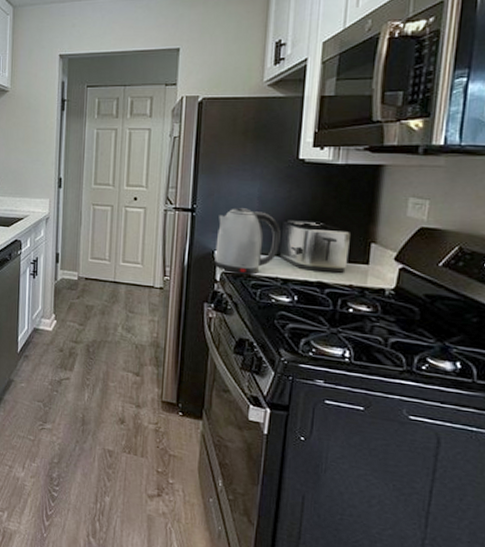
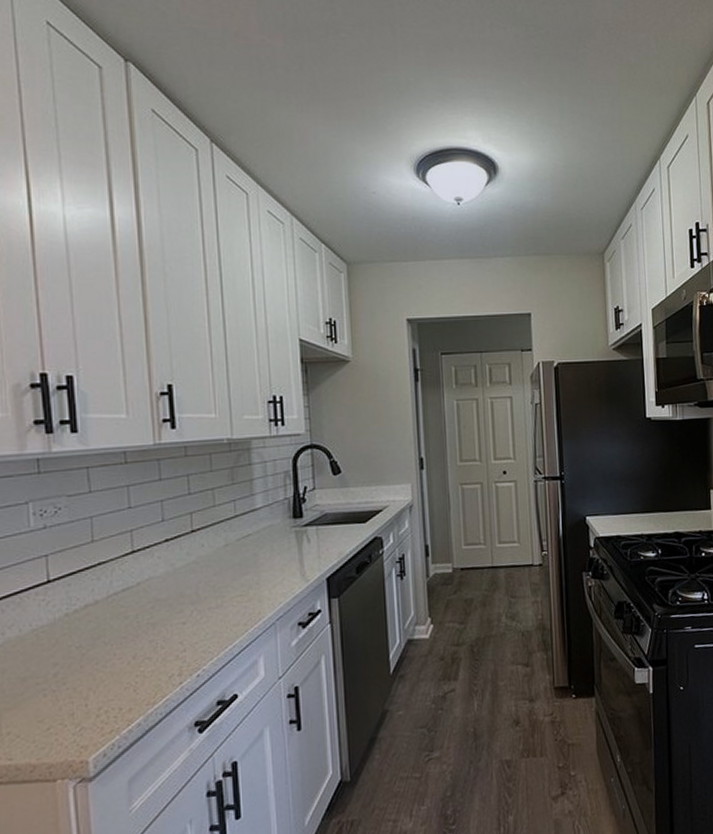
kettle: present [214,208,281,274] -> none [586,470,641,537]
toaster: present [279,220,352,273] -> none [639,476,696,523]

